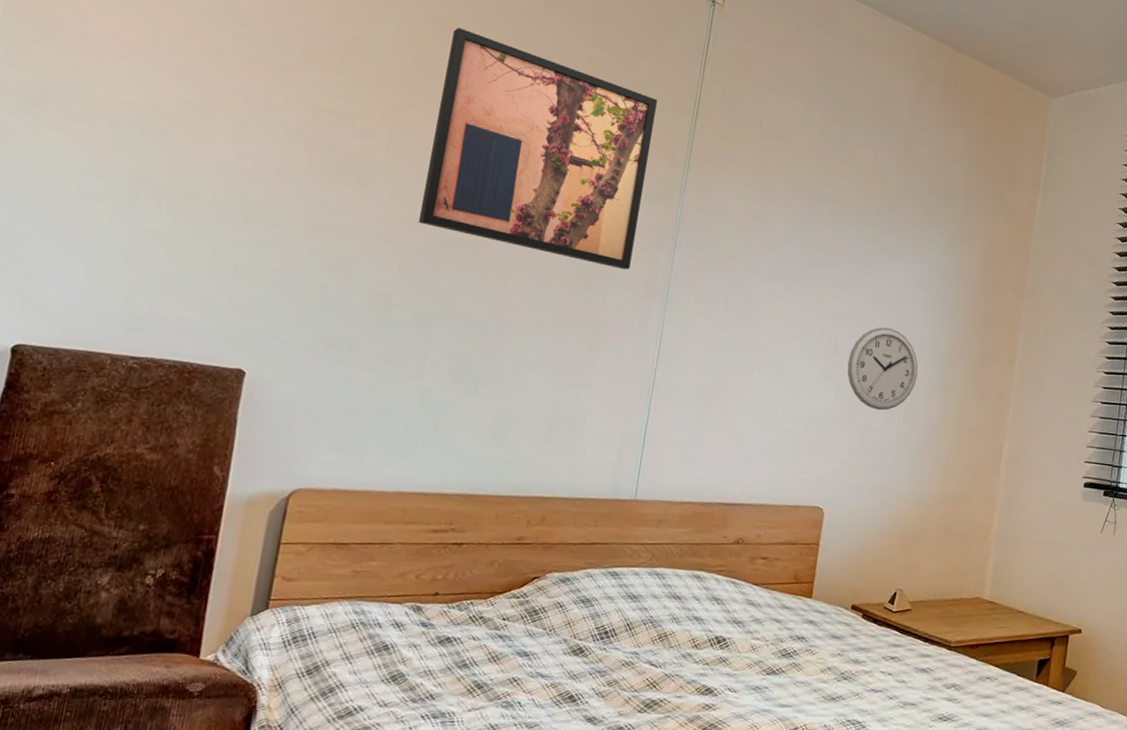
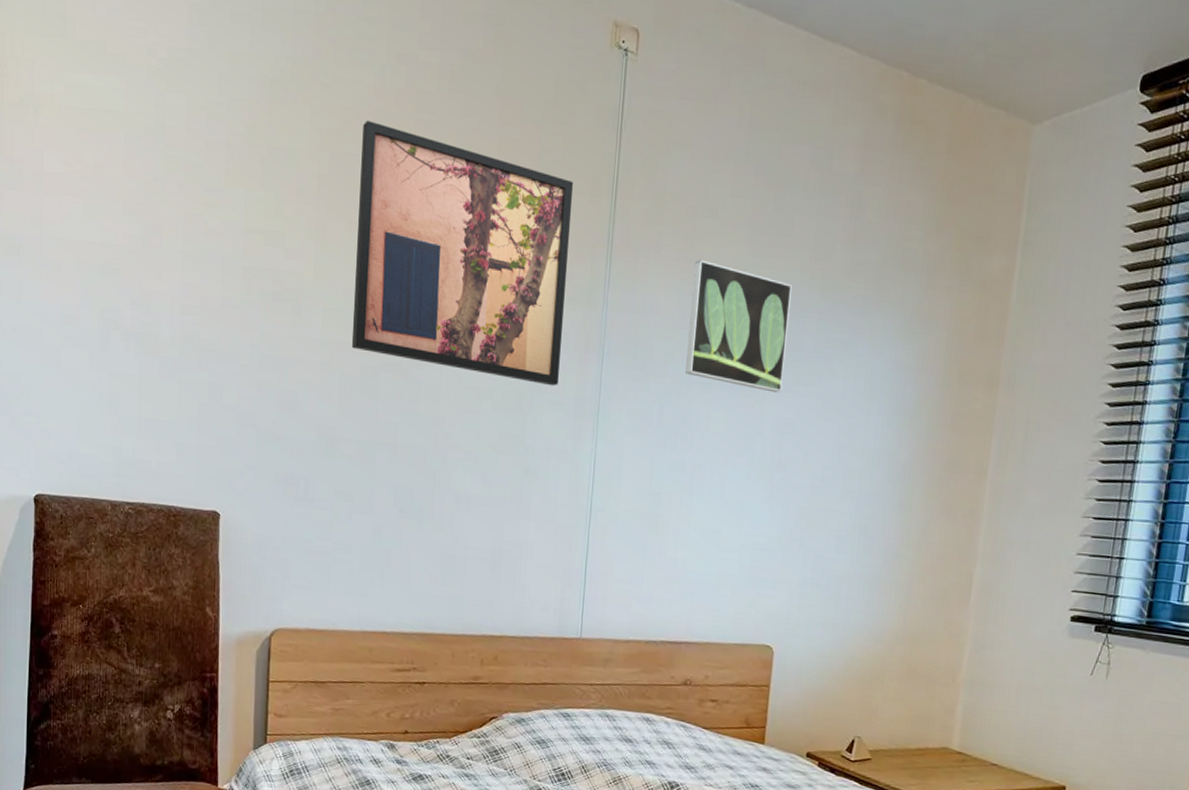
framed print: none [752,173,852,288] -> present [685,259,792,393]
wall clock: present [847,327,918,411] -> none [793,436,873,535]

